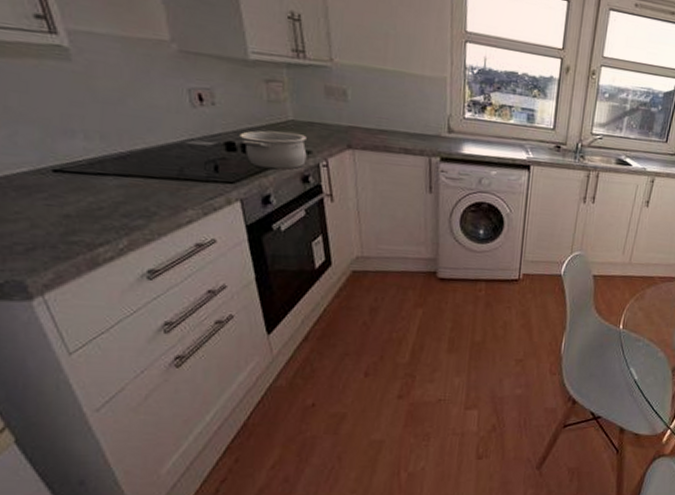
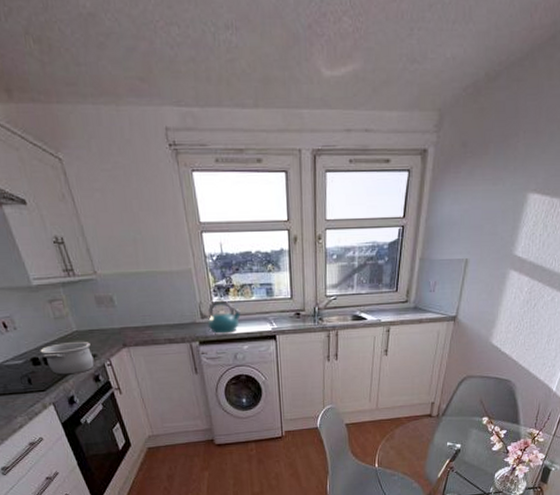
kettle: none [454,115,496,154] -> present [207,299,242,334]

